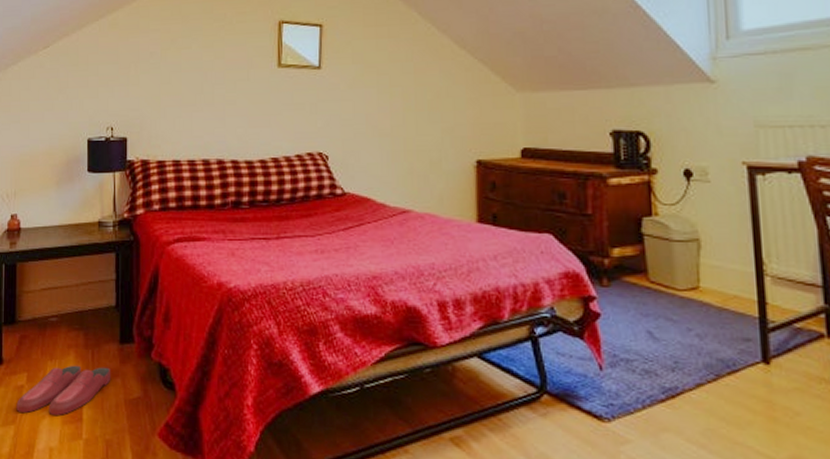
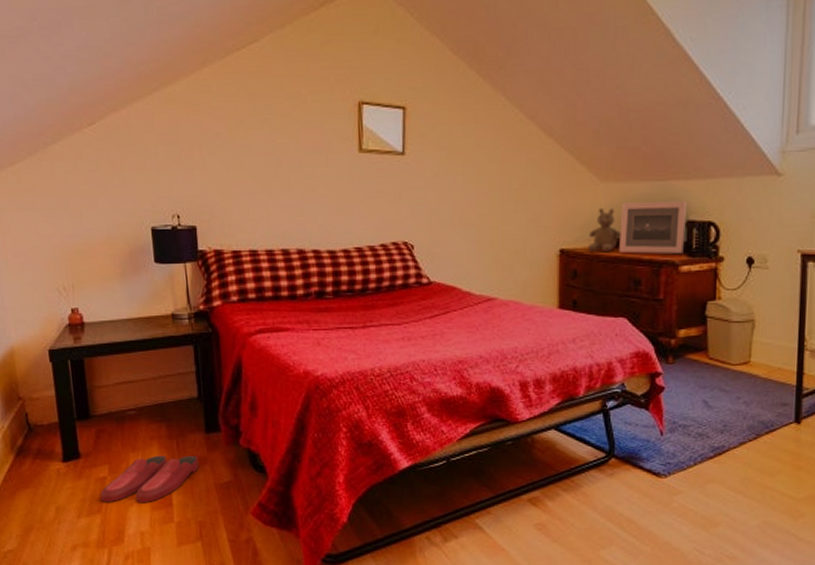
teddy bear: none [506,118,542,164] -> present [588,208,621,253]
picture frame: none [539,109,613,167] -> present [618,200,688,255]

